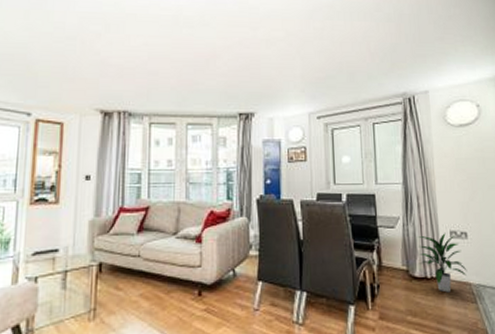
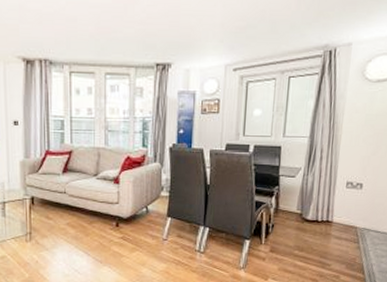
indoor plant: present [418,233,467,293] -> none [313,183,356,234]

